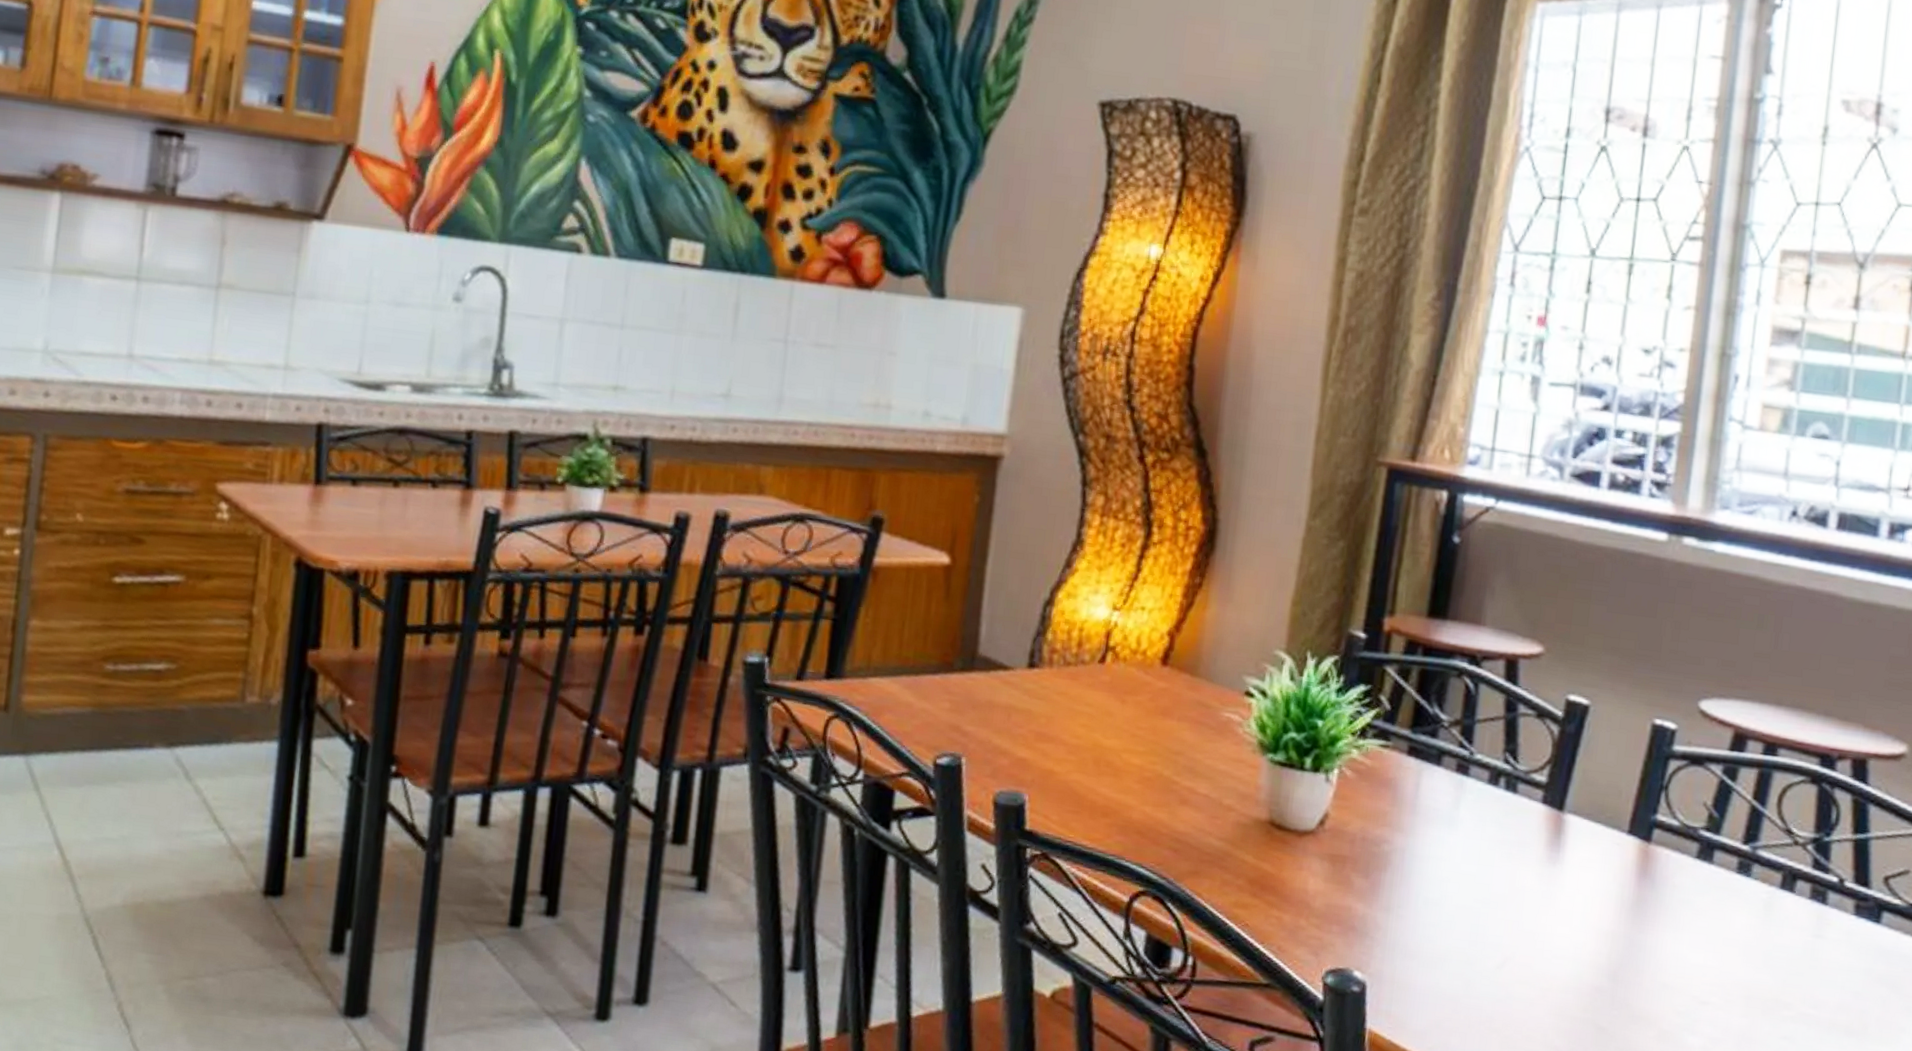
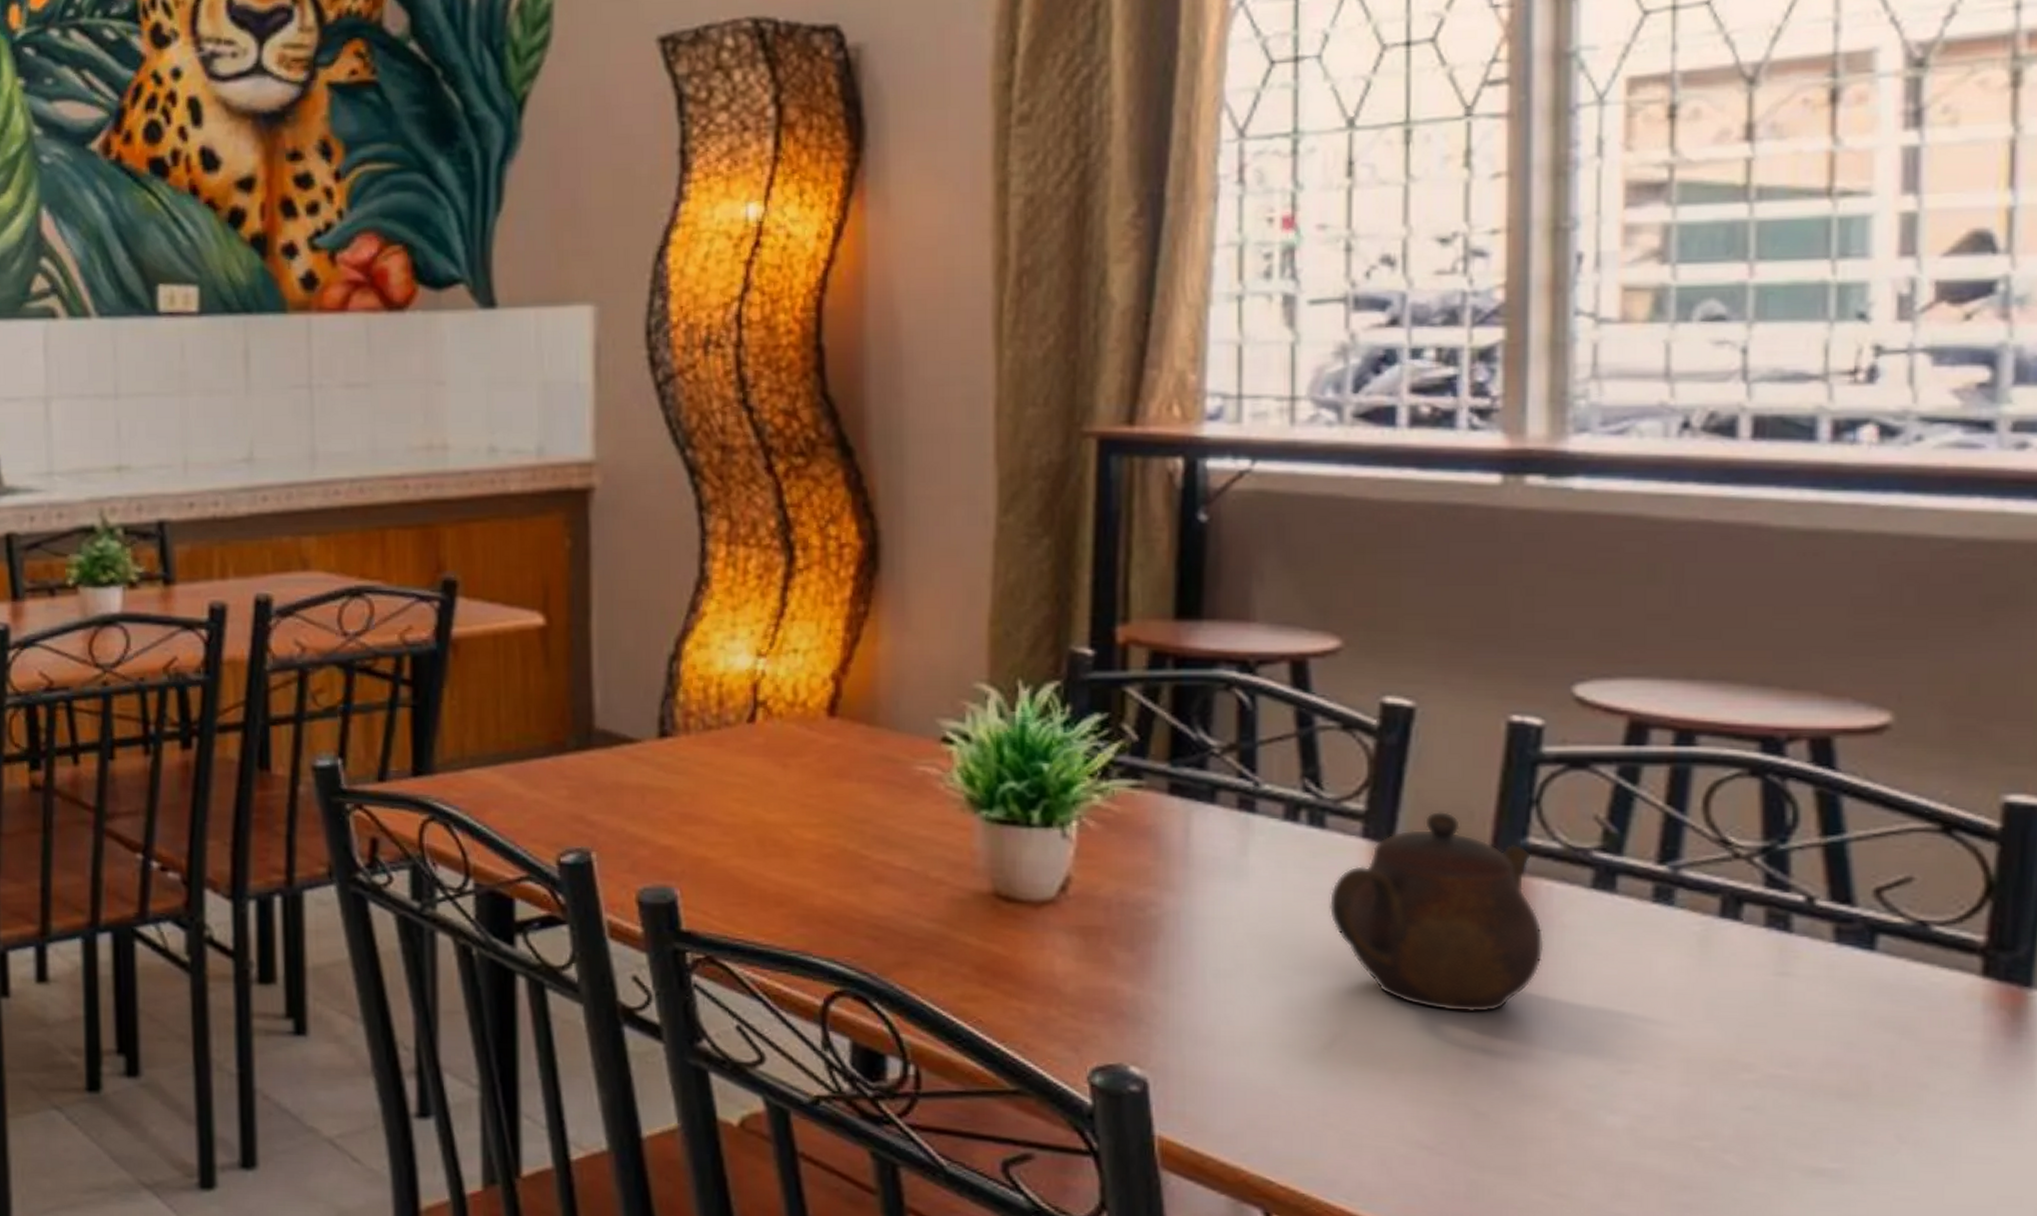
teapot: none [1512,787,1660,949] -> present [1328,810,1544,1013]

